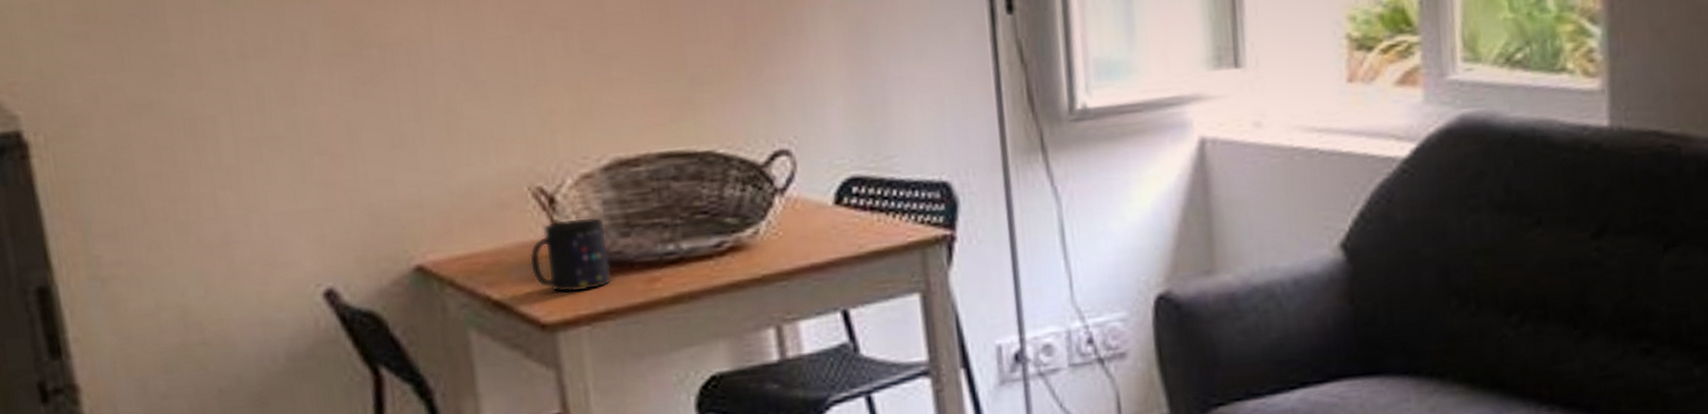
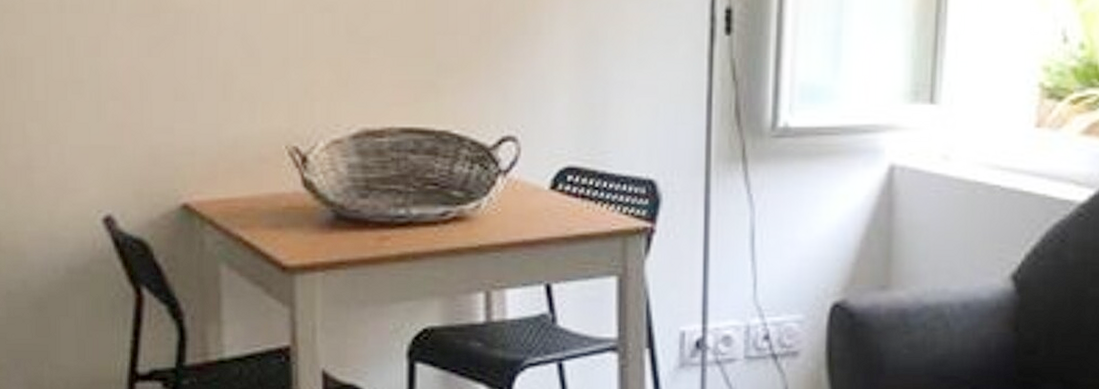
mug: present [529,217,612,293] -> none [279,177,348,241]

